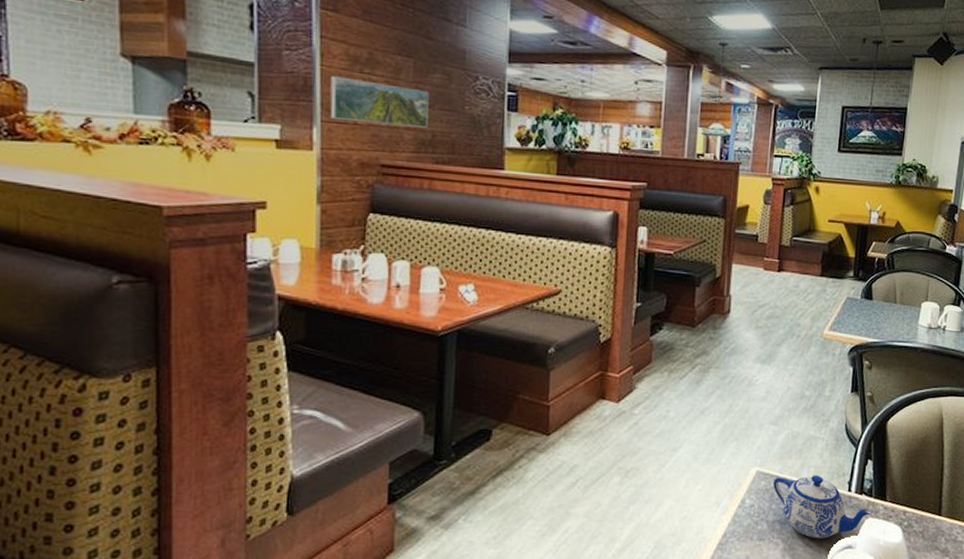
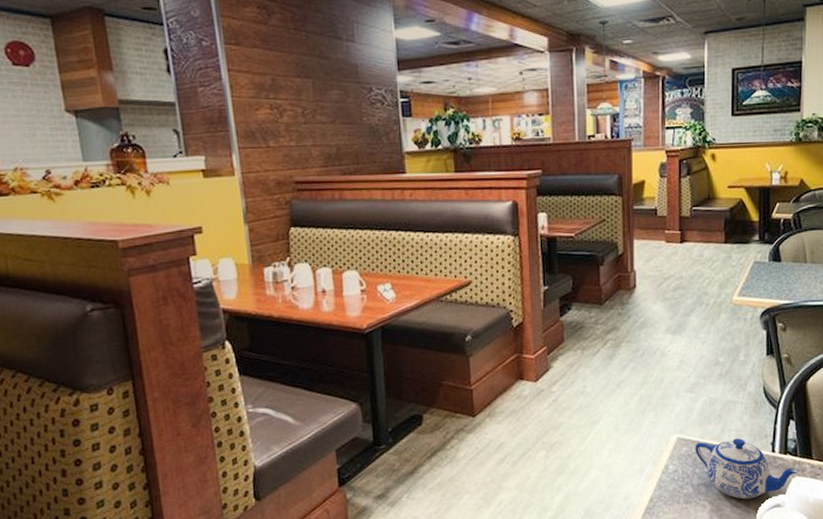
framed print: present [330,75,429,128] -> none [242,104,332,145]

